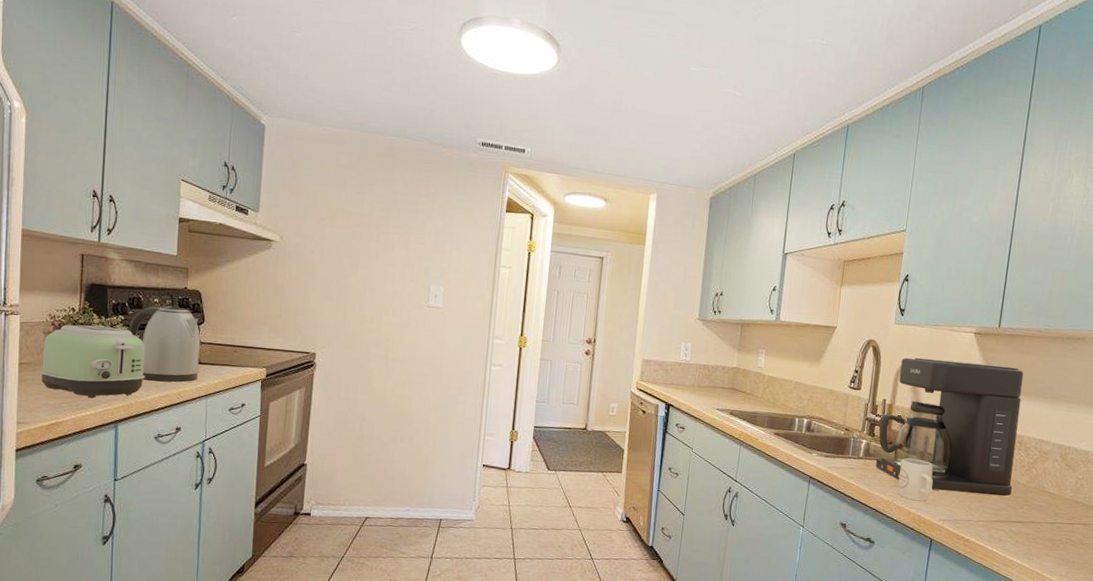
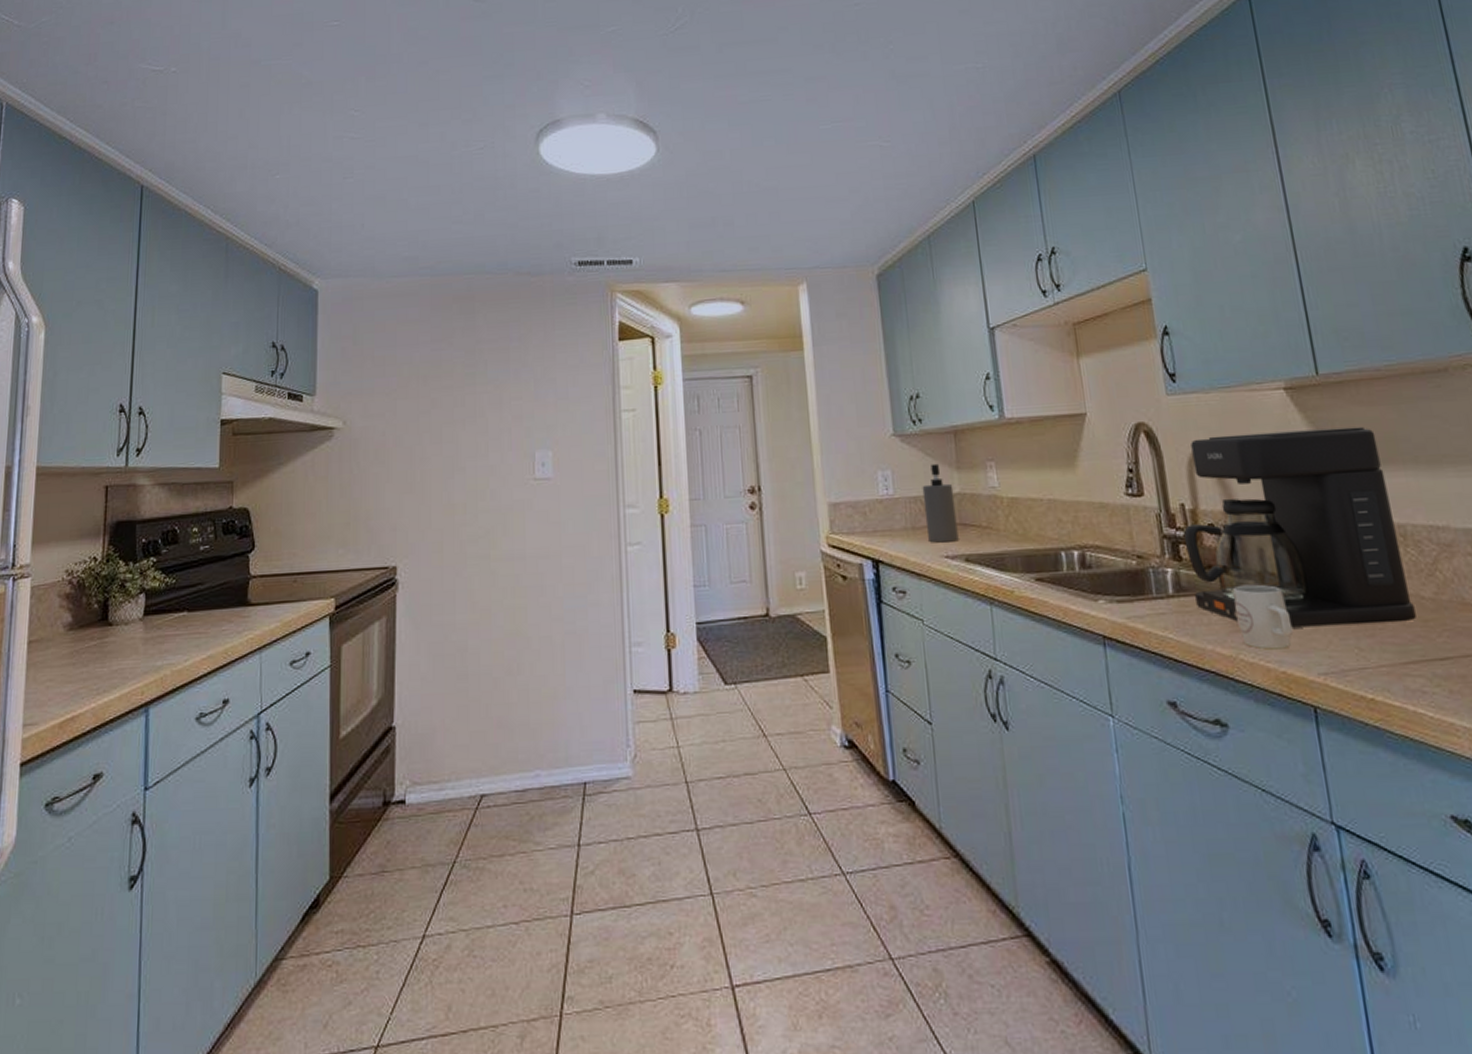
toaster: present [39,325,146,398] -> none [53,574,183,676]
kettle: present [128,306,201,382] -> none [162,533,251,639]
soap dispenser: none [707,344,733,400] -> present [922,463,959,543]

